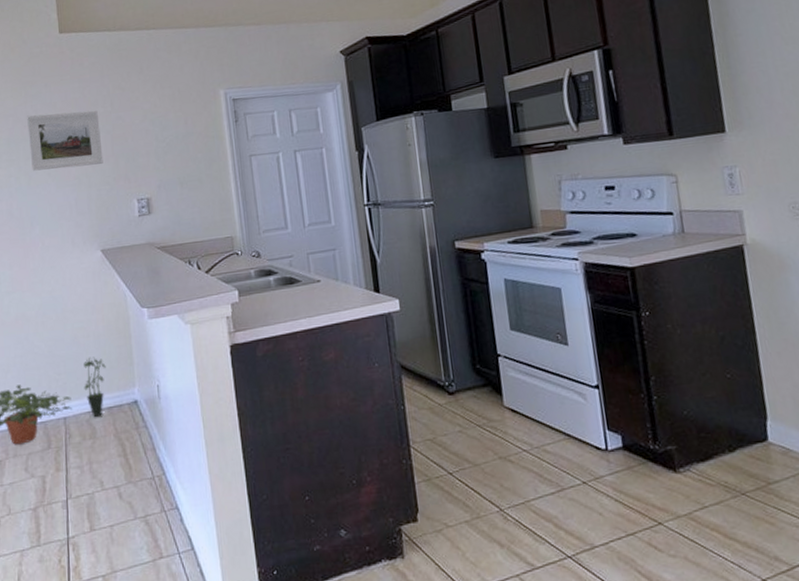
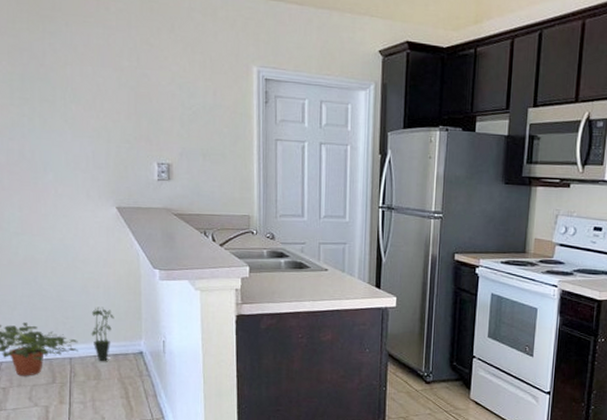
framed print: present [27,110,103,171] -> none [44,53,125,120]

